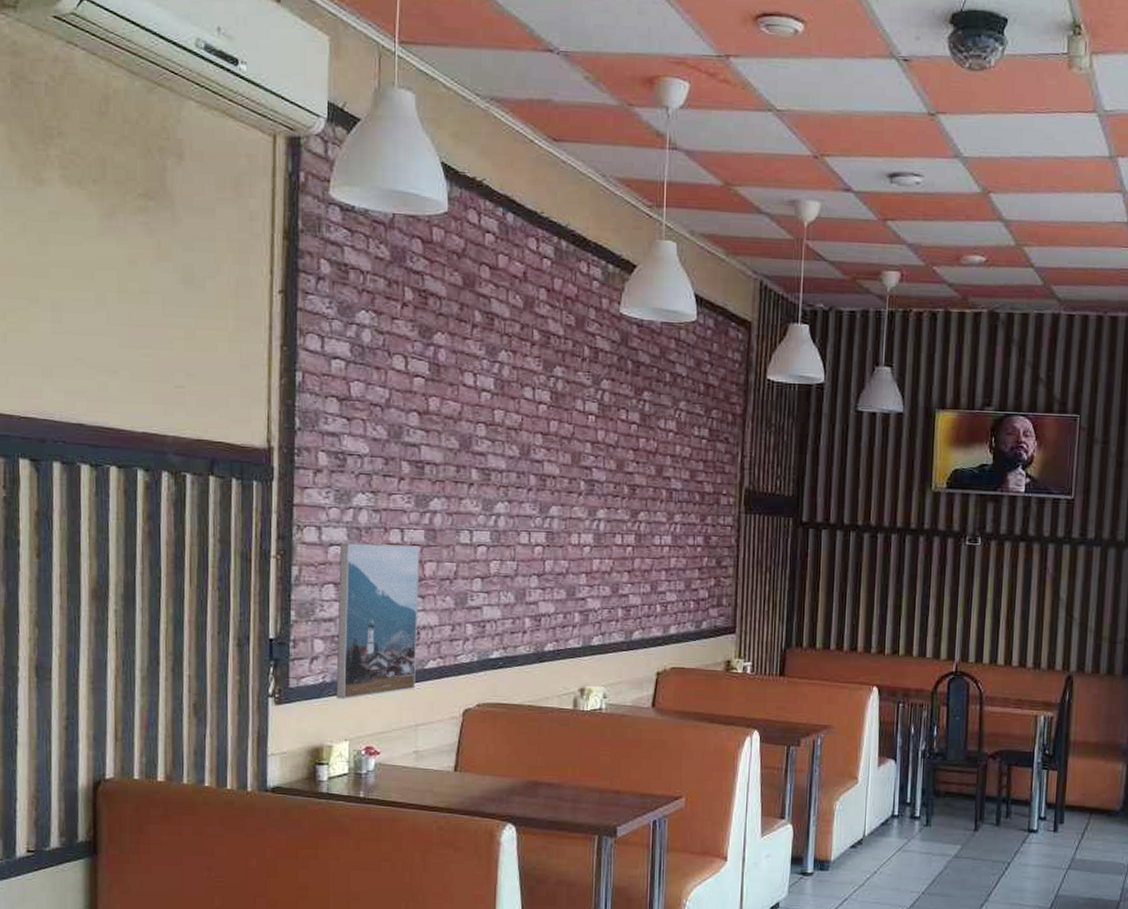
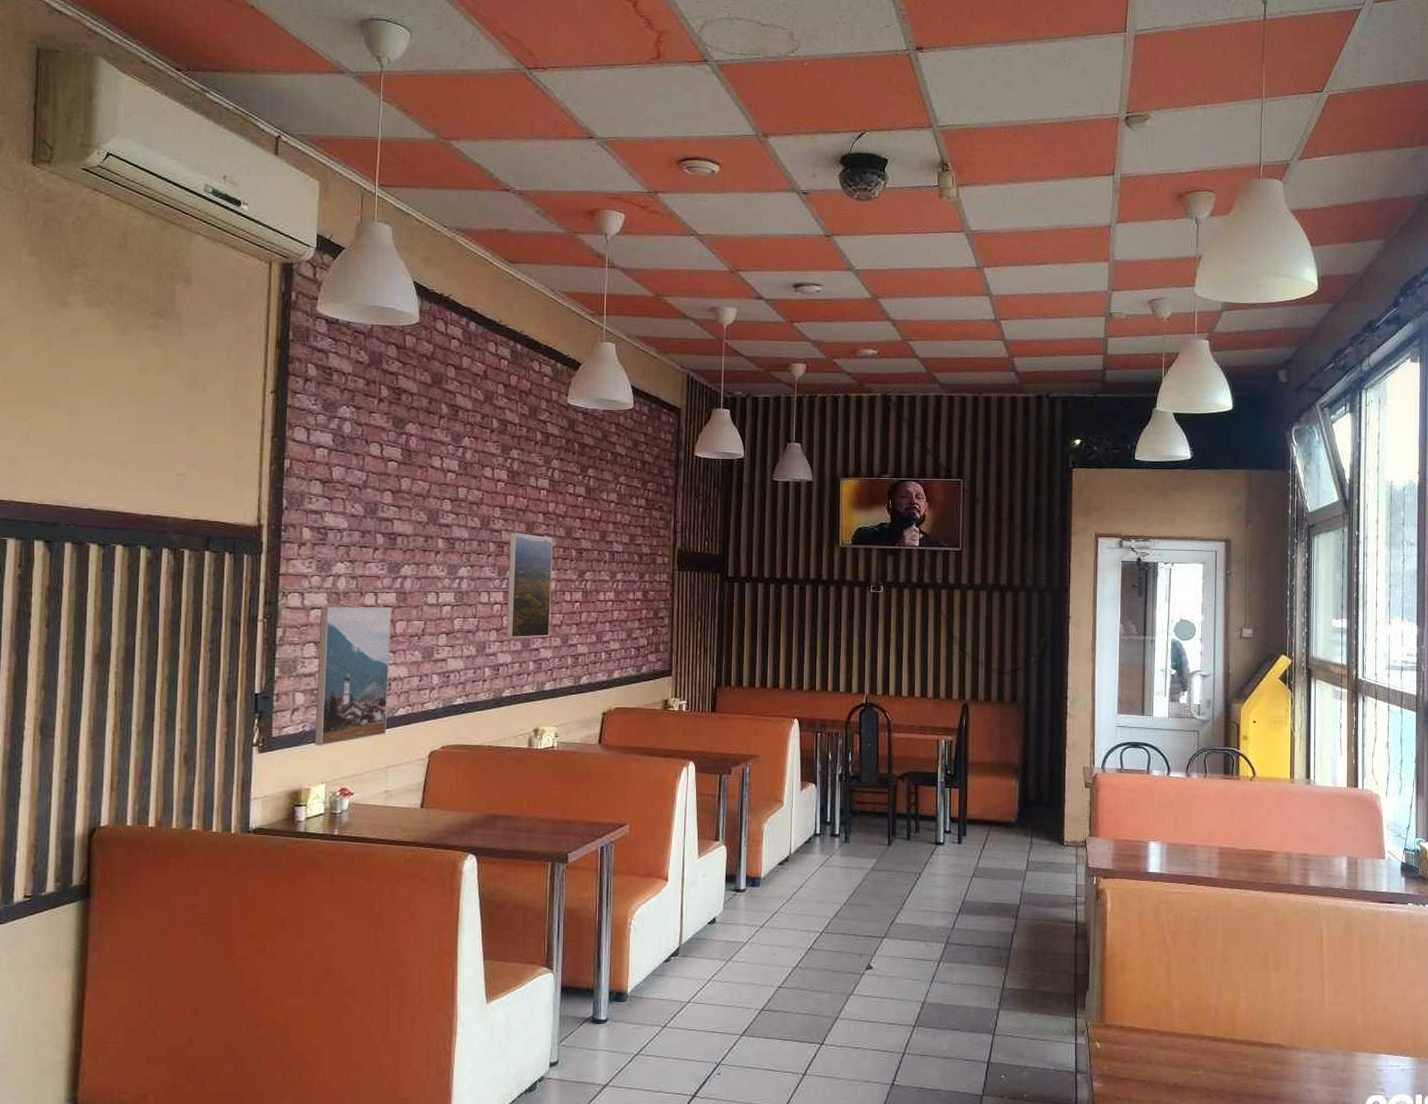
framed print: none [548,464,603,586] -> present [506,533,554,638]

